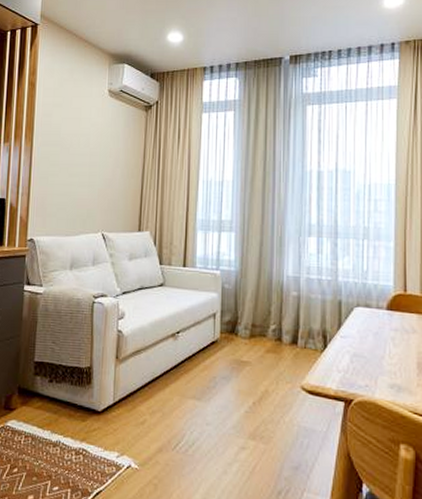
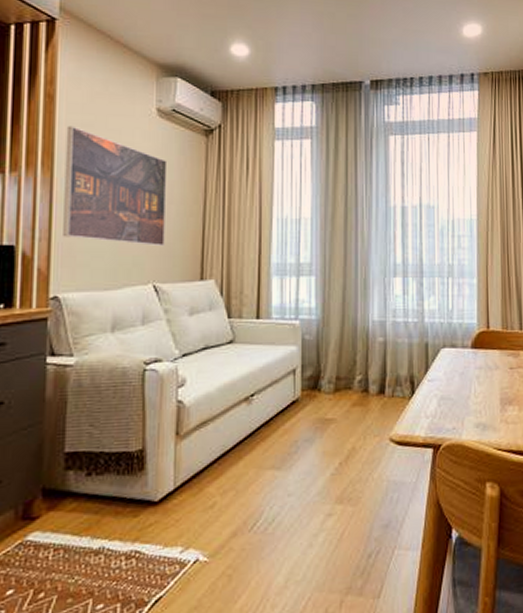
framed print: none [38,106,115,203] -> present [63,125,168,247]

